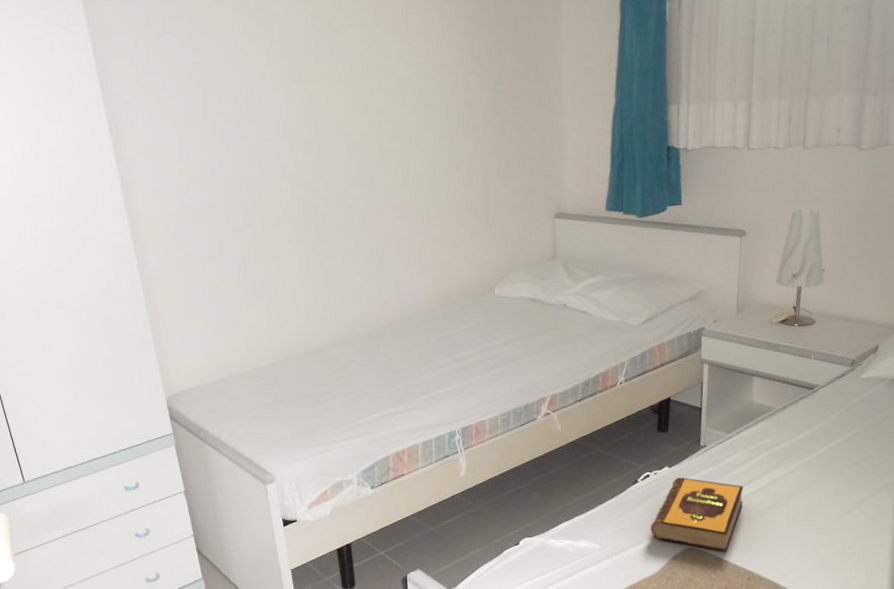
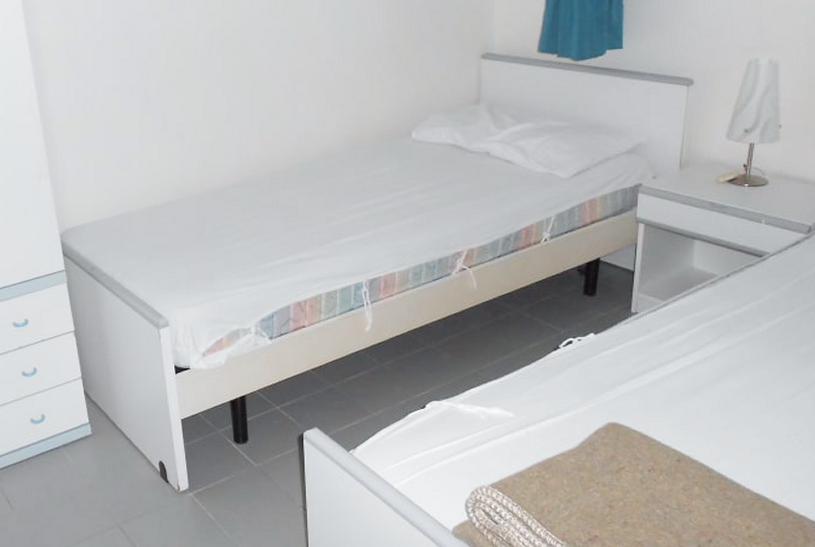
hardback book: present [651,476,744,552] -> none [571,345,678,430]

